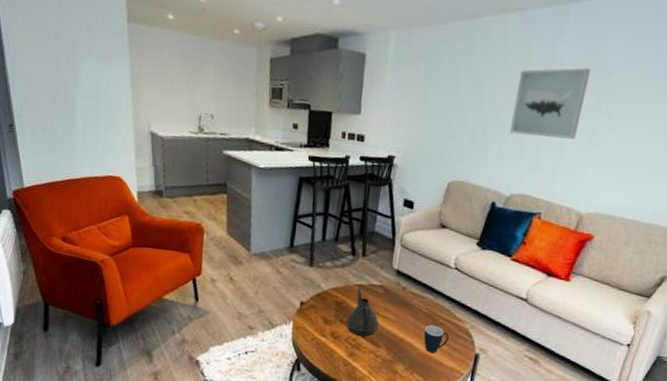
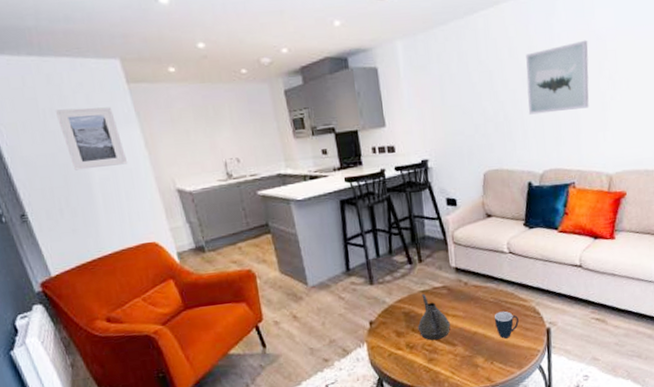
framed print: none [59,34,112,98] -> present [54,107,127,171]

